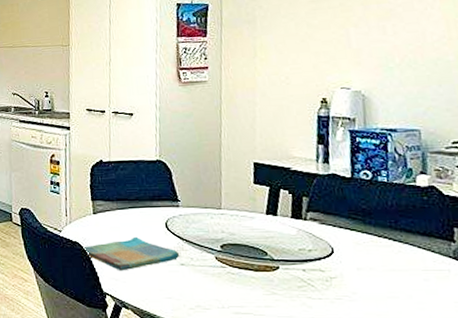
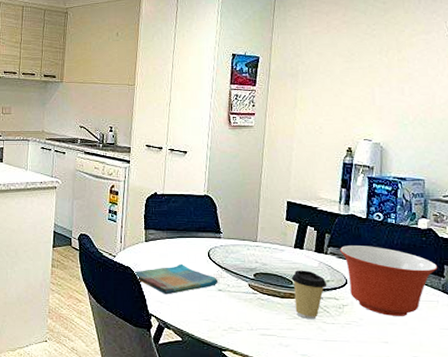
coffee cup: none [265,239,310,295] -> present [291,270,327,320]
mixing bowl: none [321,208,446,288] -> present [340,245,438,316]

